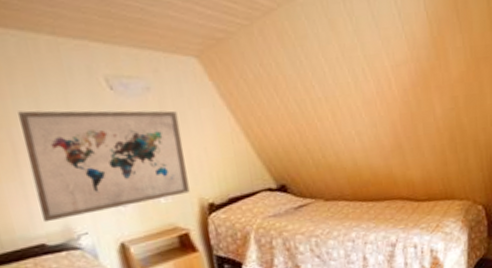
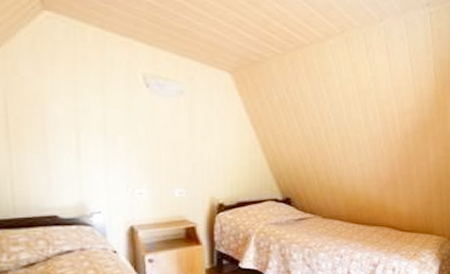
wall art: present [18,110,190,223] -> none [55,90,204,196]

